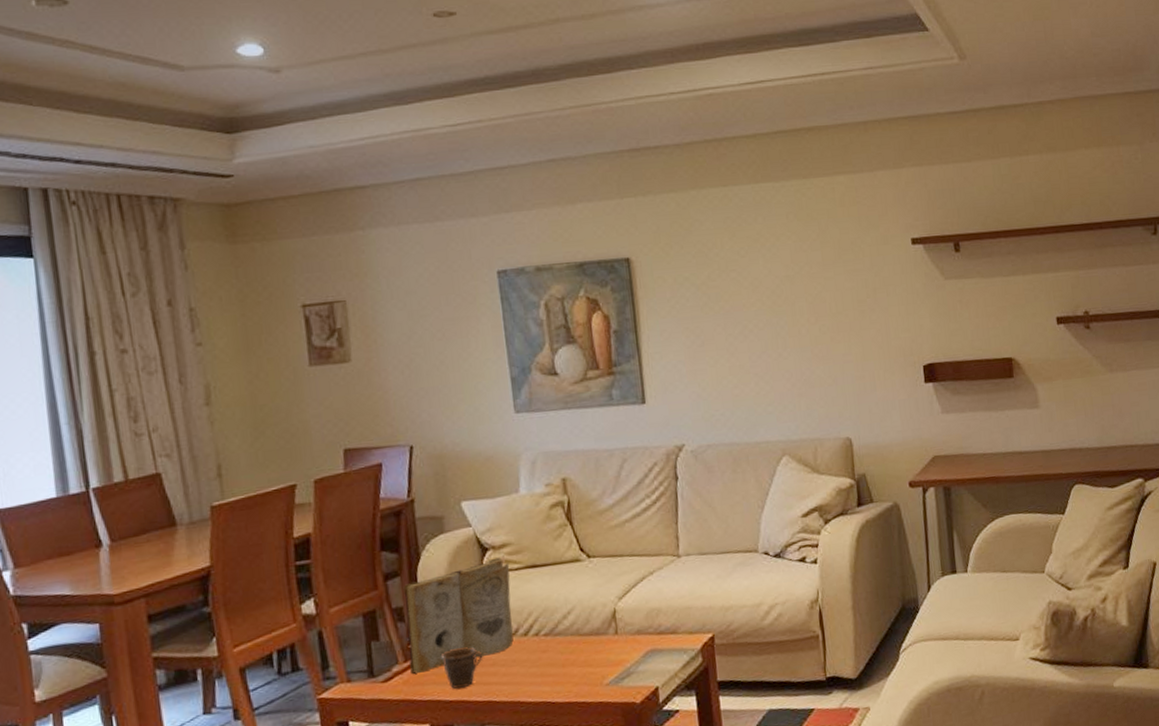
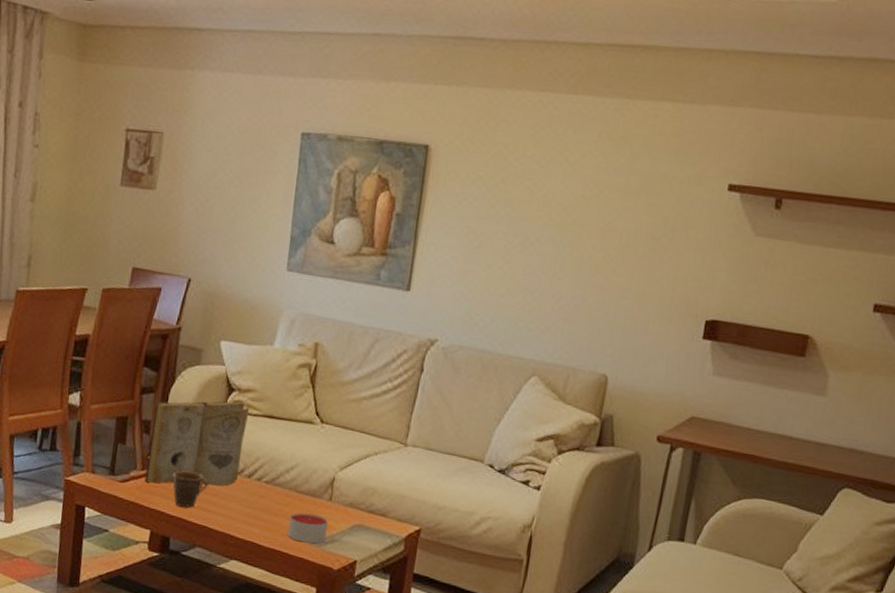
candle: none [579,652,621,687] -> present [288,512,328,544]

